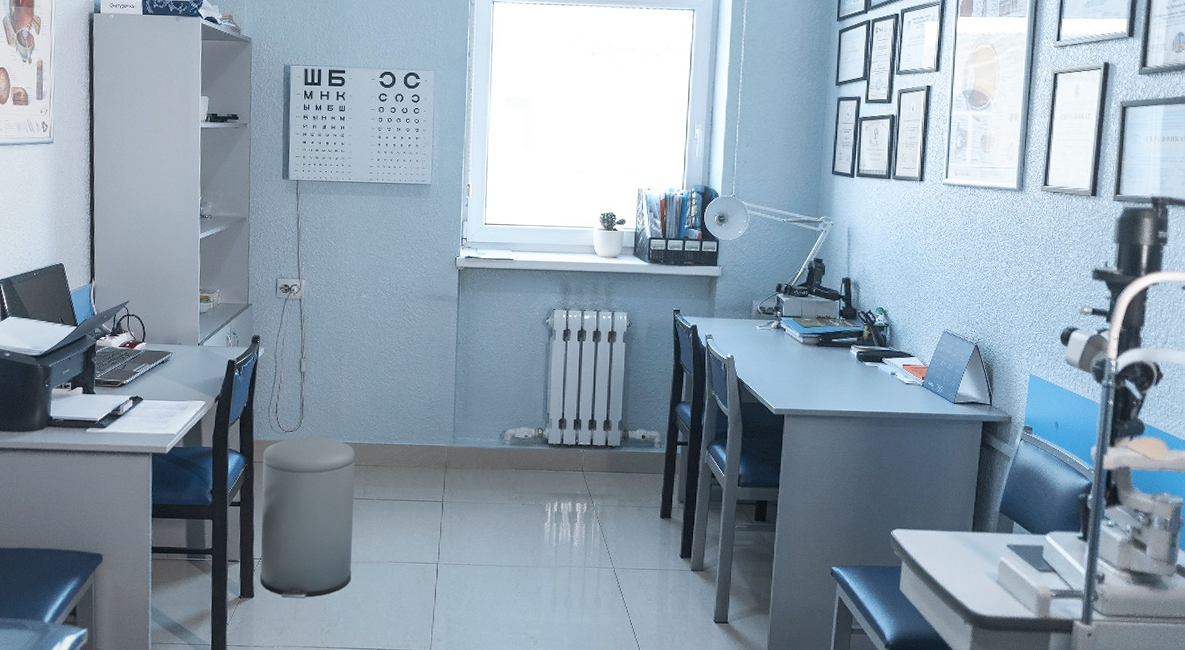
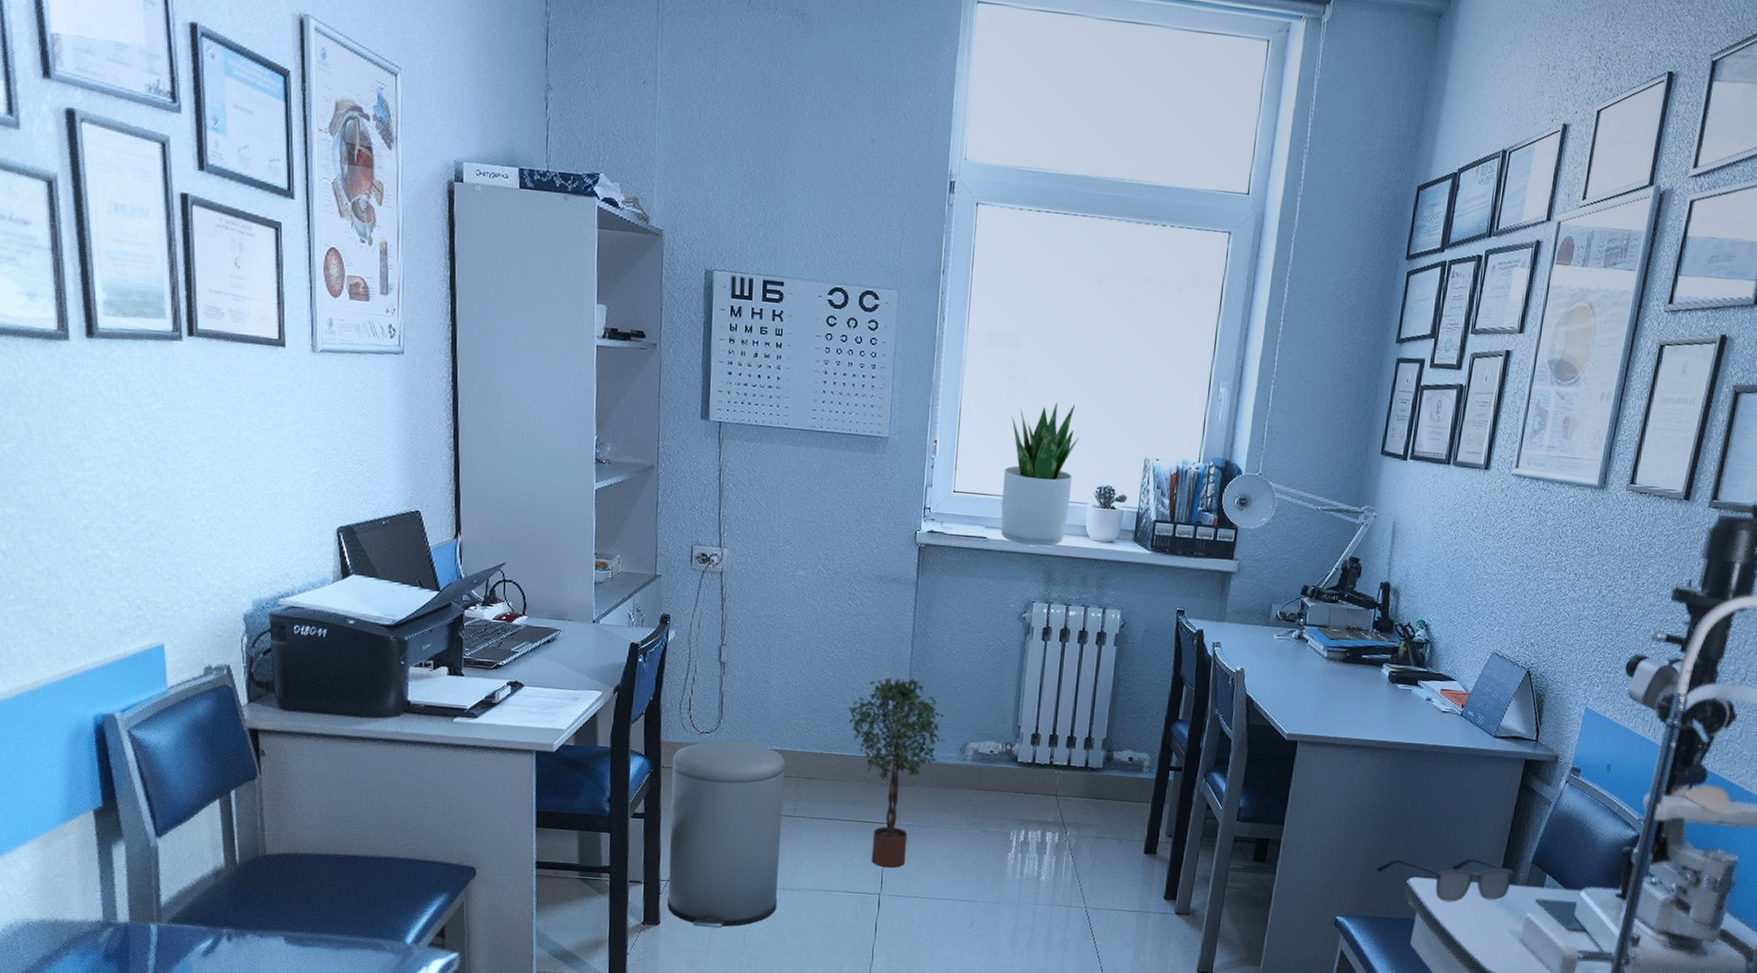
potted tree: none [405,377,487,539] -> present [847,676,945,868]
planter: none [524,149,584,264] -> present [1001,403,1080,546]
eyeglasses: none [863,510,985,550] -> present [1376,858,1514,903]

